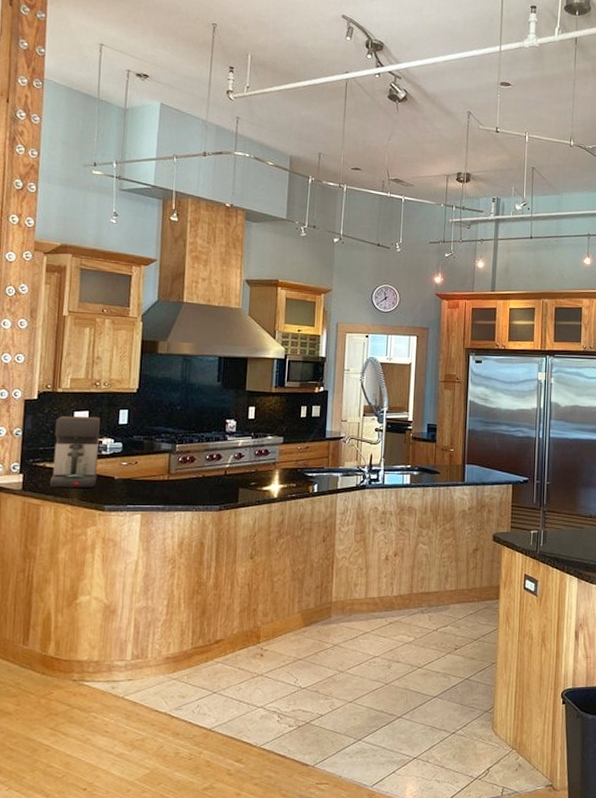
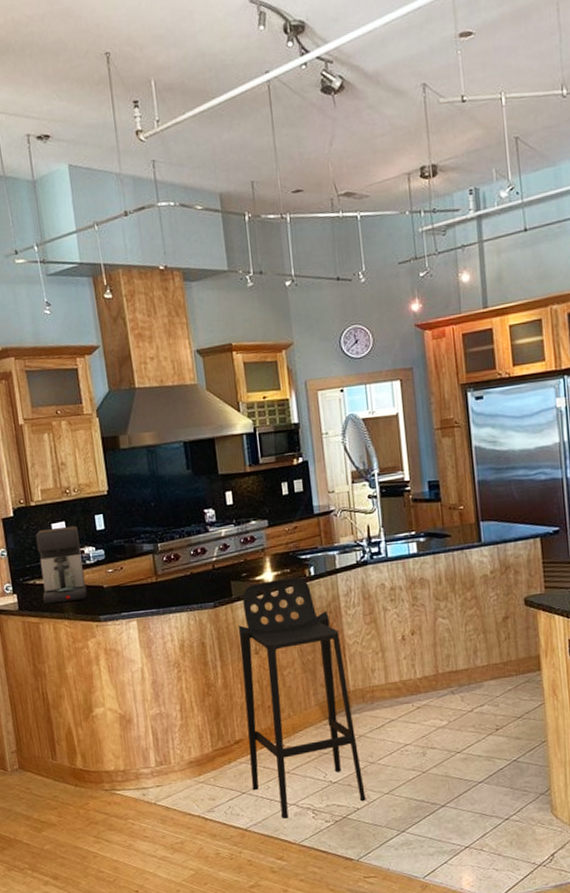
bar stool: none [224,492,331,720] -> present [238,577,366,818]

